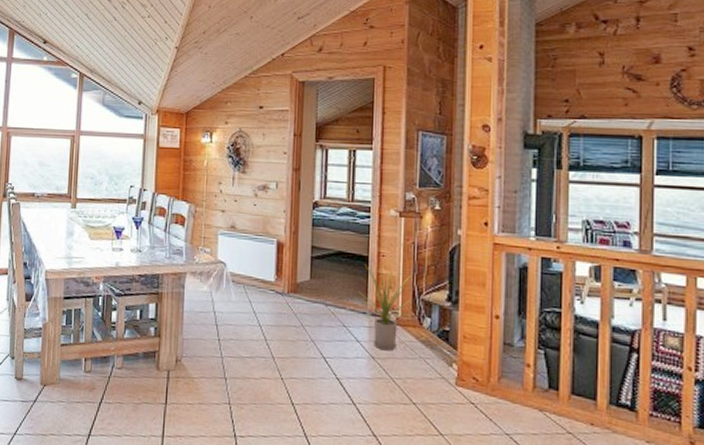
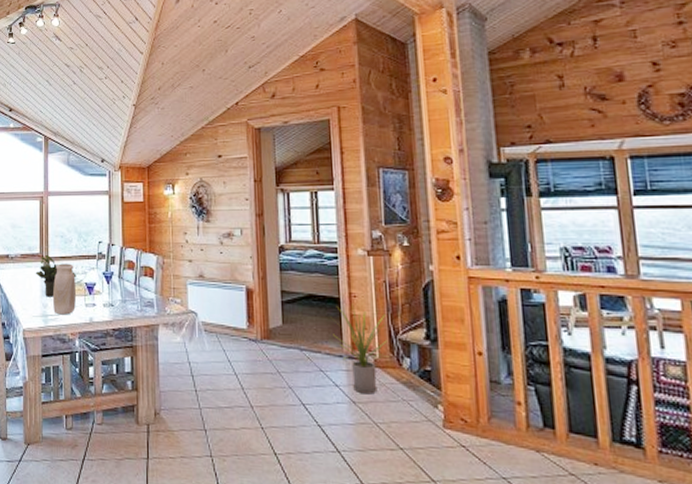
potted plant: none [61,195,105,239] -> present [35,254,77,297]
vase: none [78,205,104,258] -> present [53,263,76,315]

